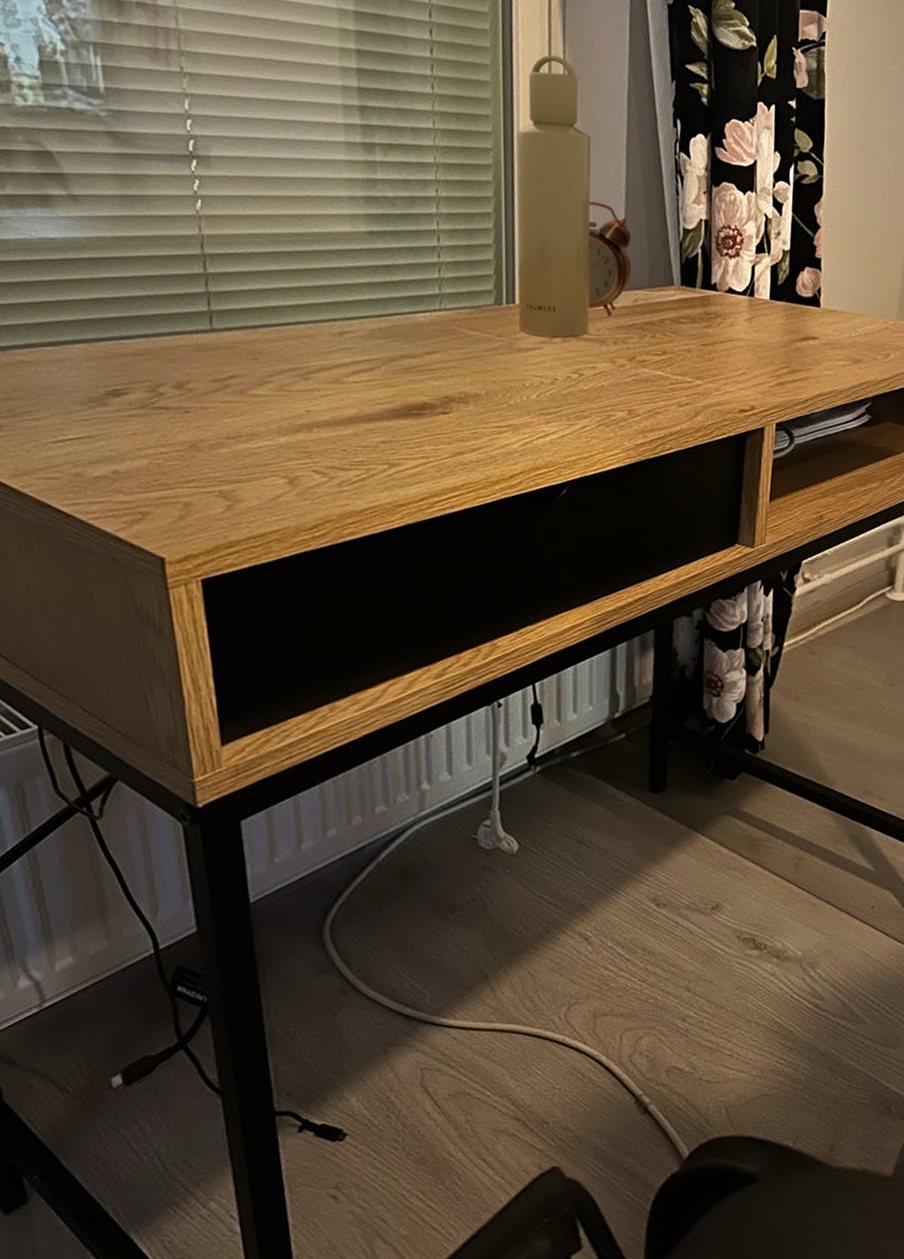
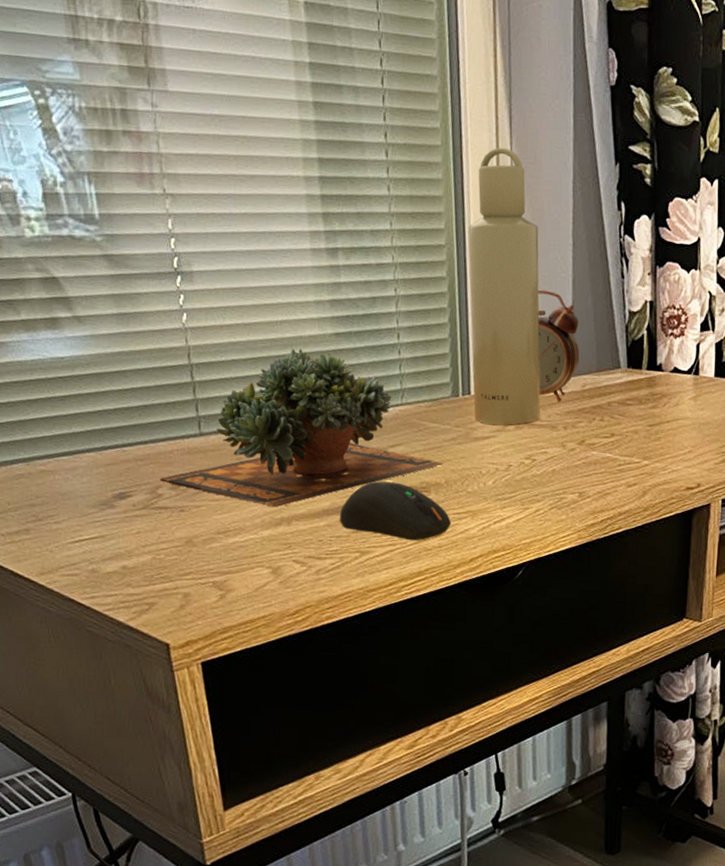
succulent plant: none [161,245,484,413] -> present [159,348,444,508]
computer mouse: none [366,389,491,454] -> present [339,481,452,541]

